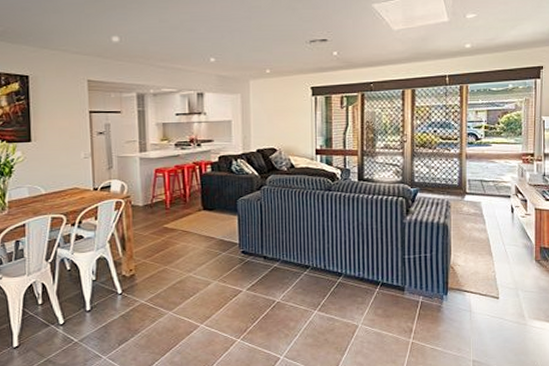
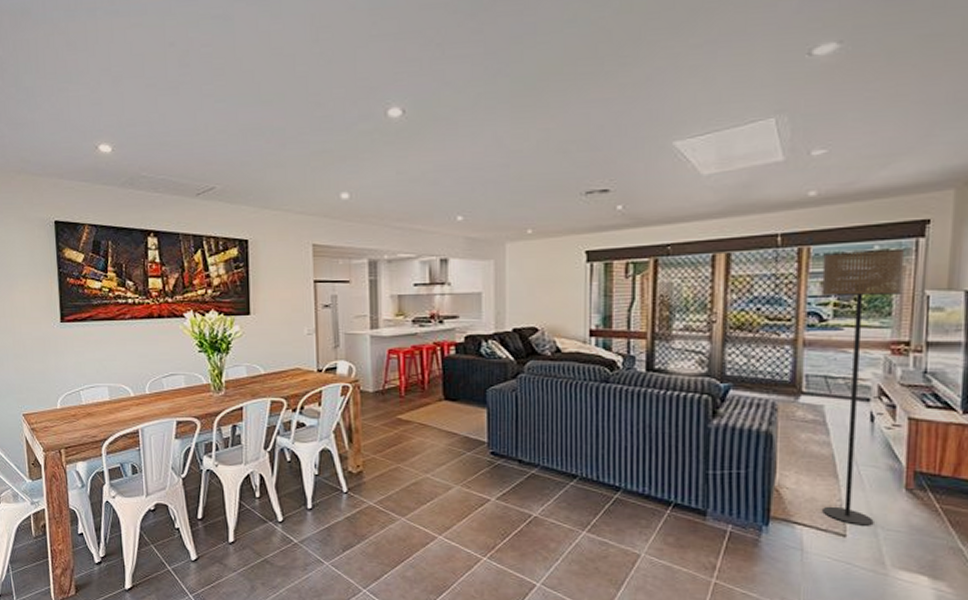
floor lamp: none [476,86,528,290] -> present [821,248,904,526]

